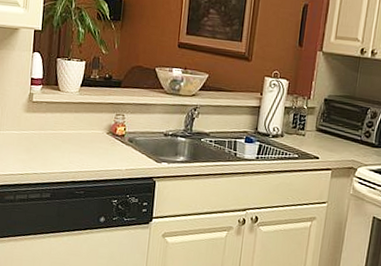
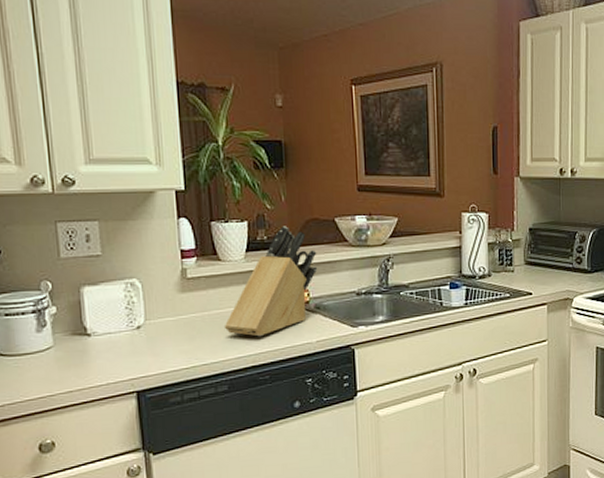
knife block: none [54,69,137,158] -> present [224,226,318,337]

